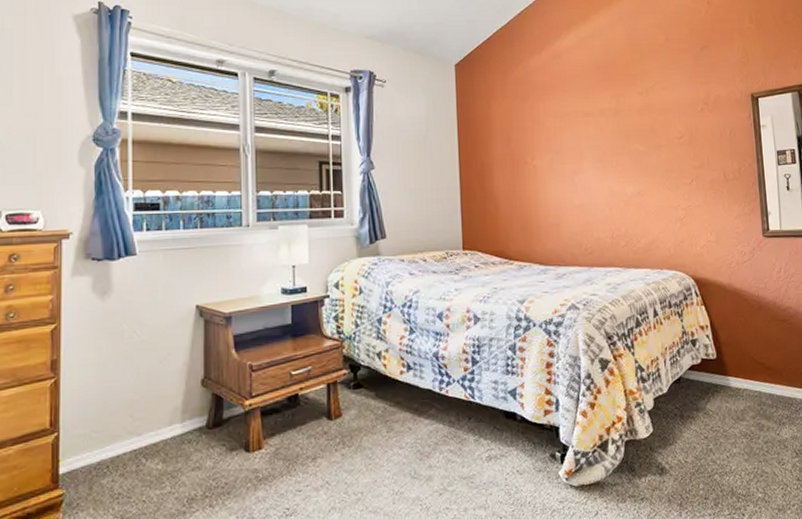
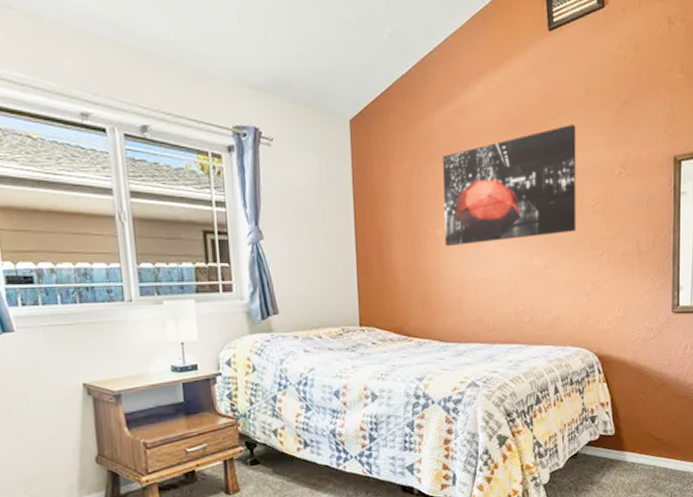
wall art: none [538,67,665,175] -> present [442,125,576,246]

